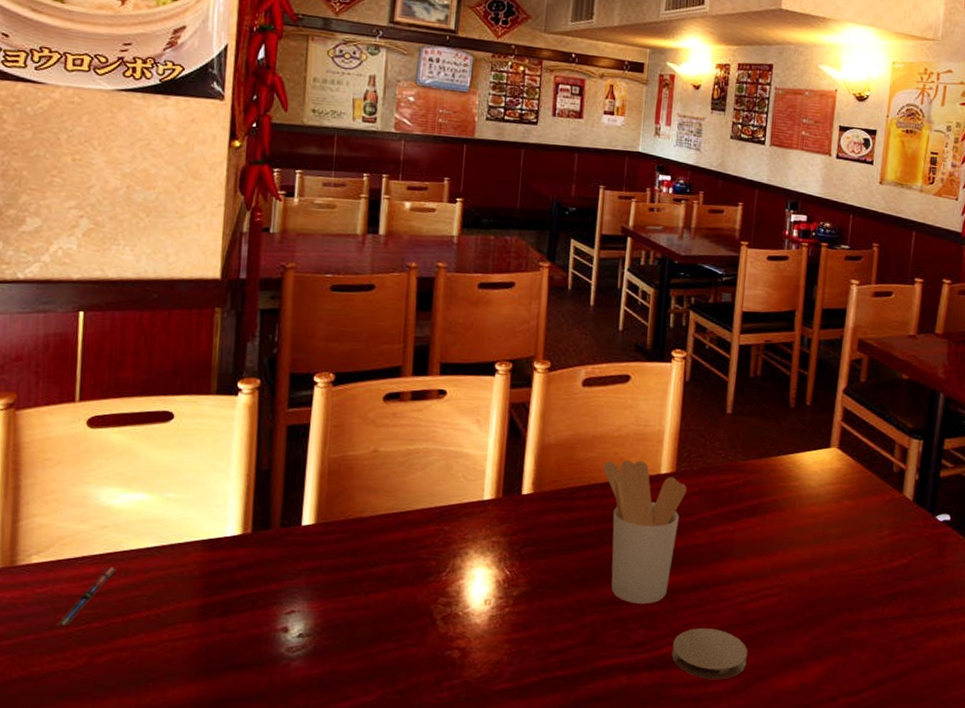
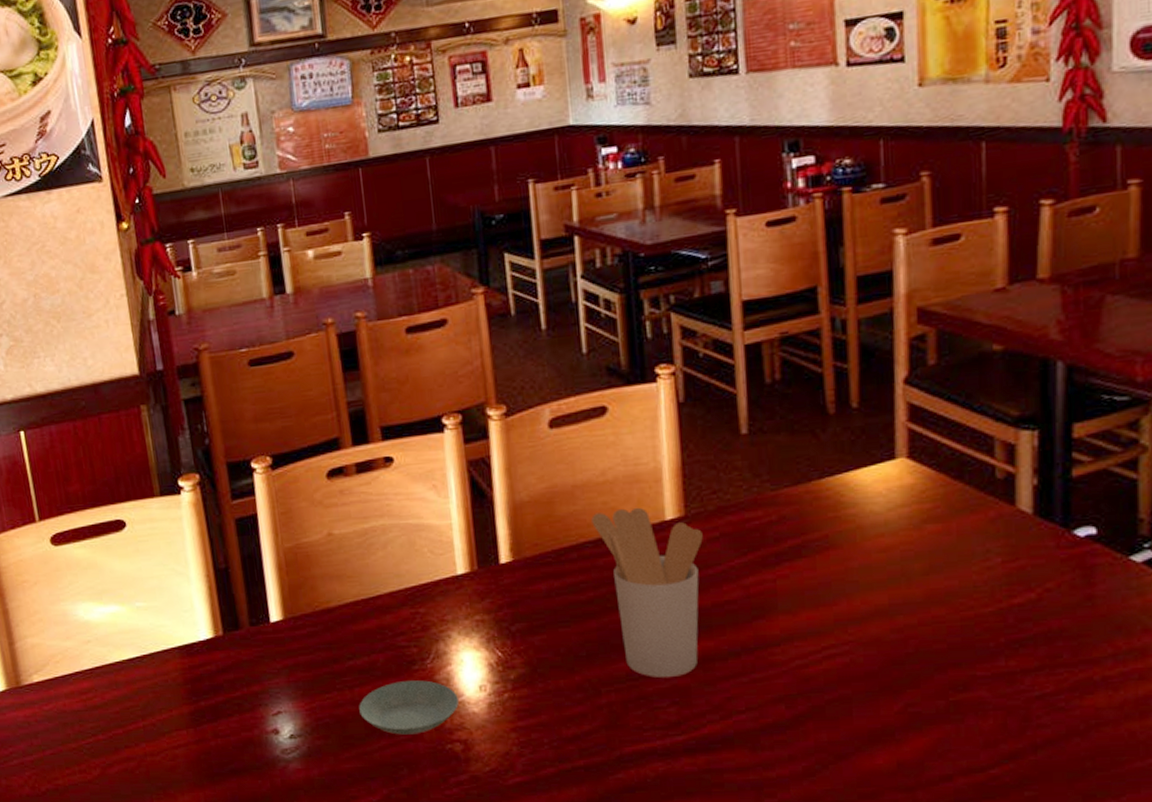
pen: present [57,566,116,626] -> none [67,680,107,740]
saucer: none [371,590,464,640] -> present [359,680,459,735]
coaster: present [671,627,748,680] -> none [715,700,818,762]

